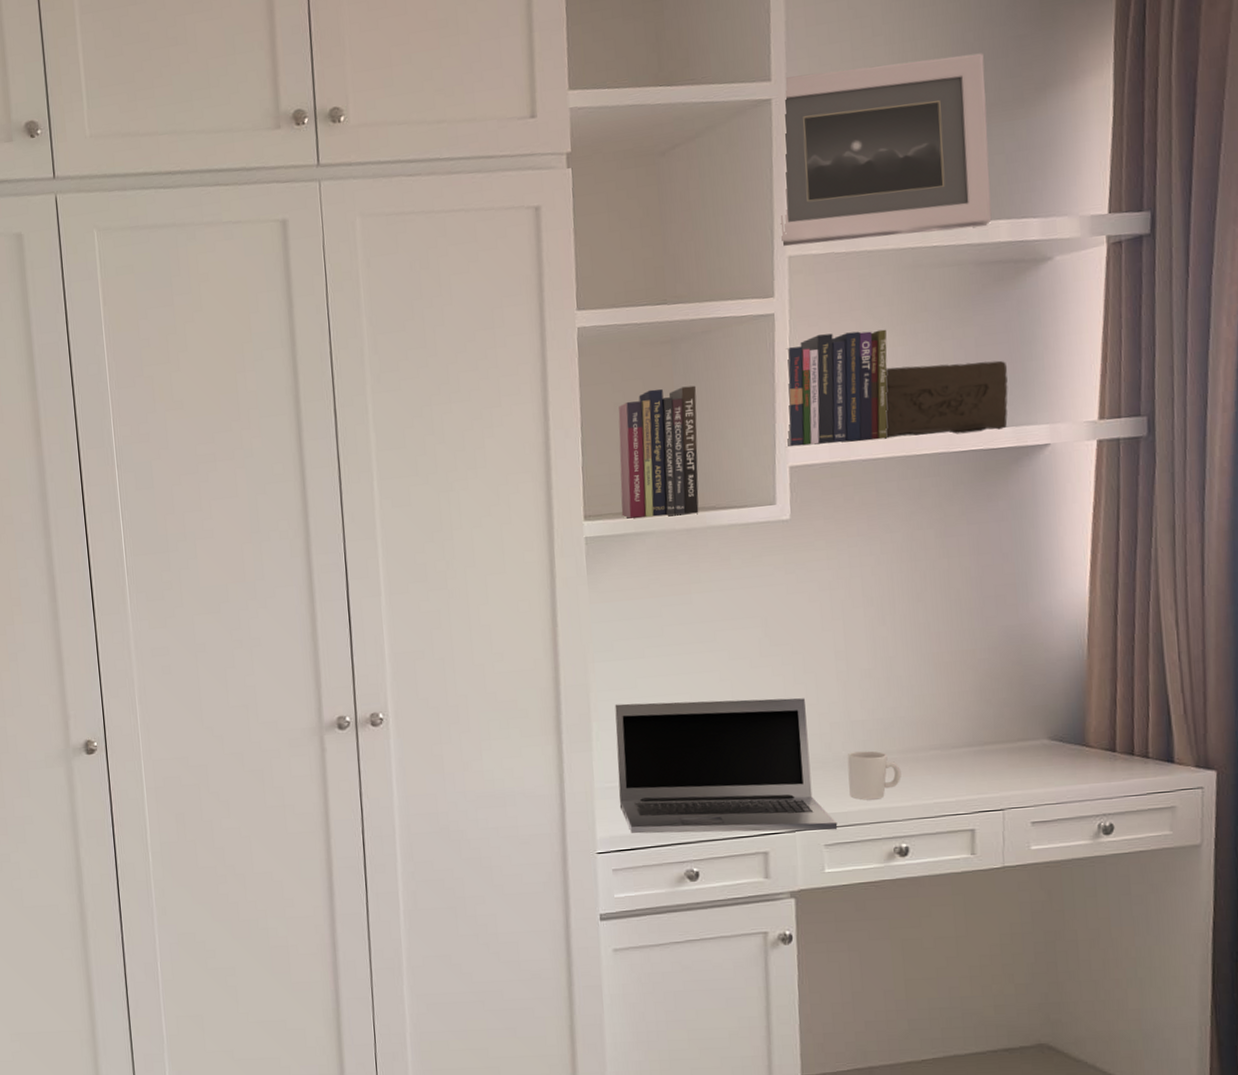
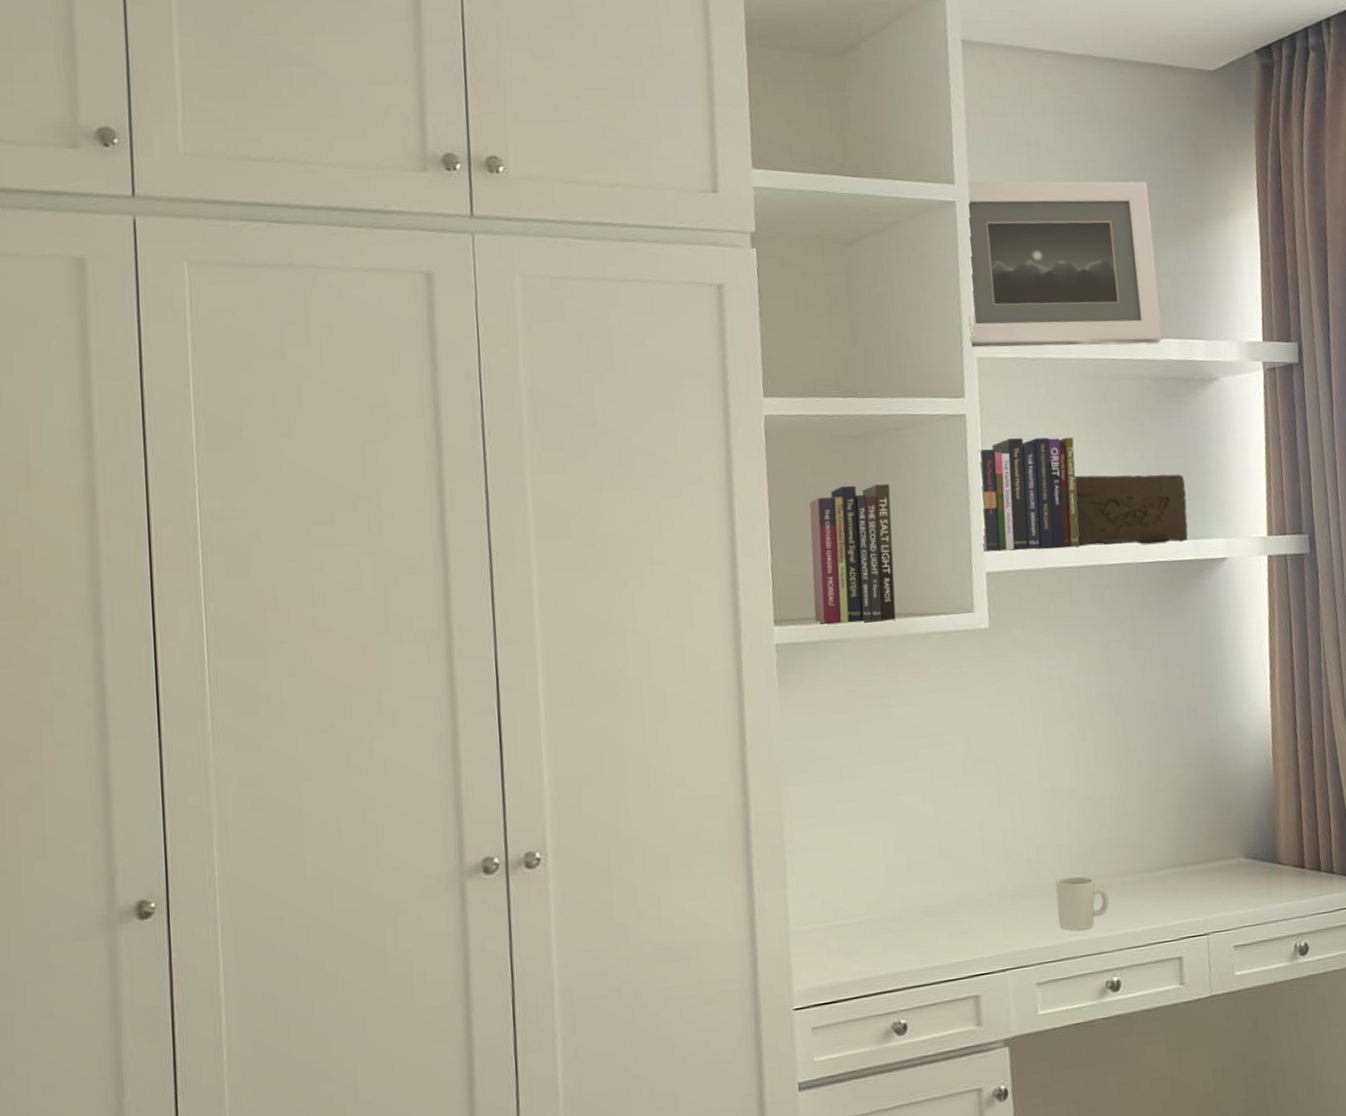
laptop: present [614,698,838,834] -> none [811,821,1049,984]

